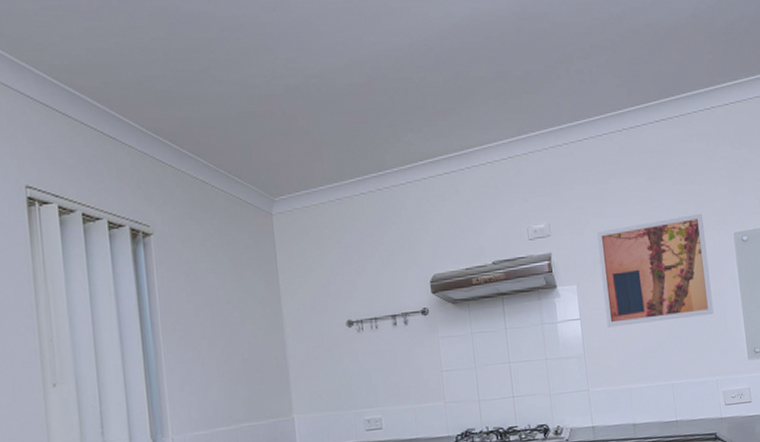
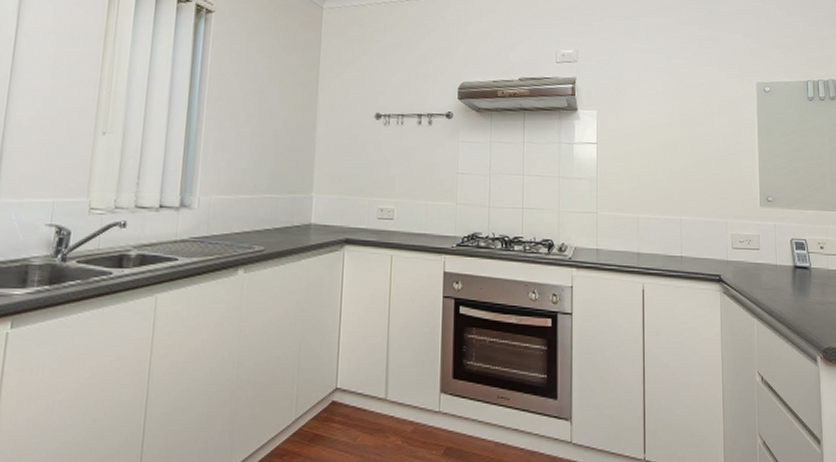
wall art: present [596,213,714,328] -> none [621,59,729,158]

